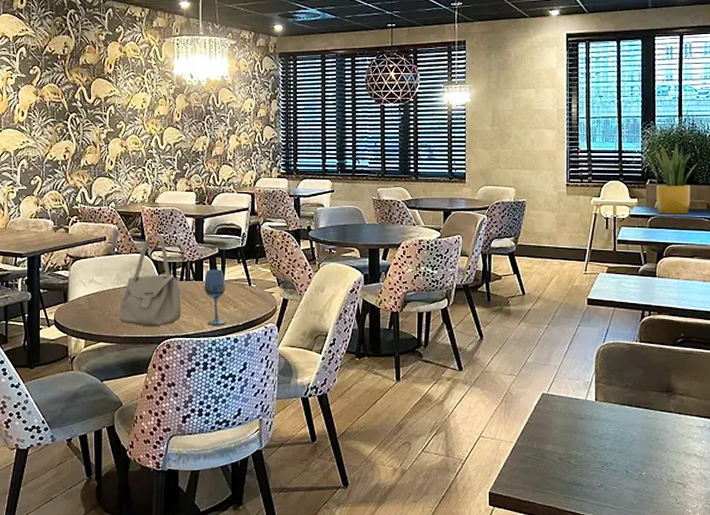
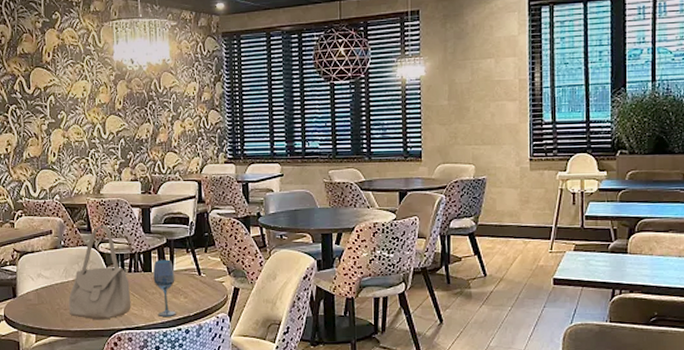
planter: present [654,143,698,215] -> none [625,110,673,187]

